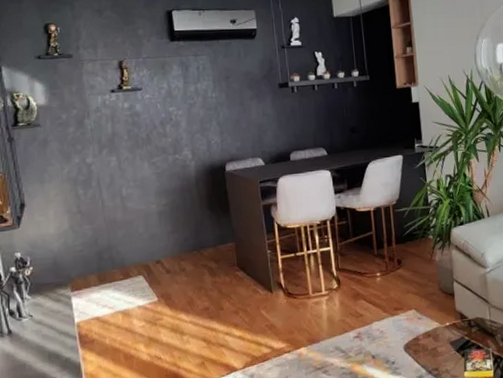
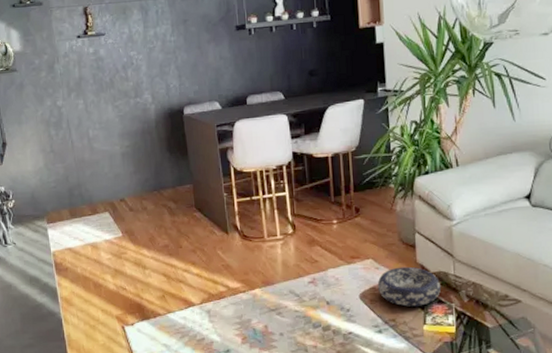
decorative bowl: none [420,314,479,355] -> present [377,266,441,307]

